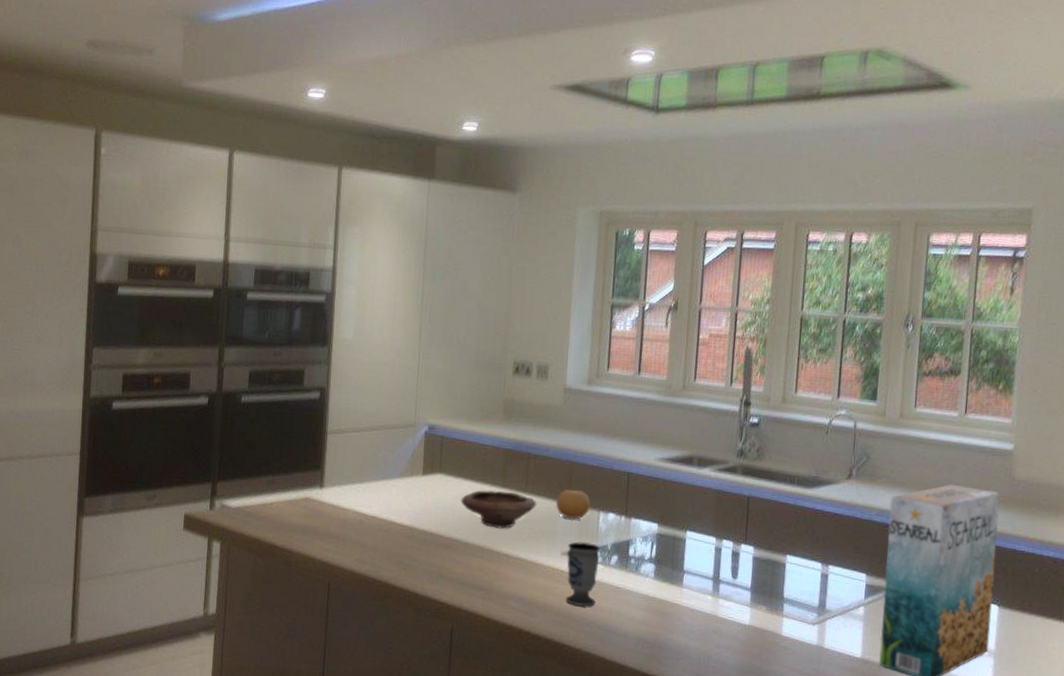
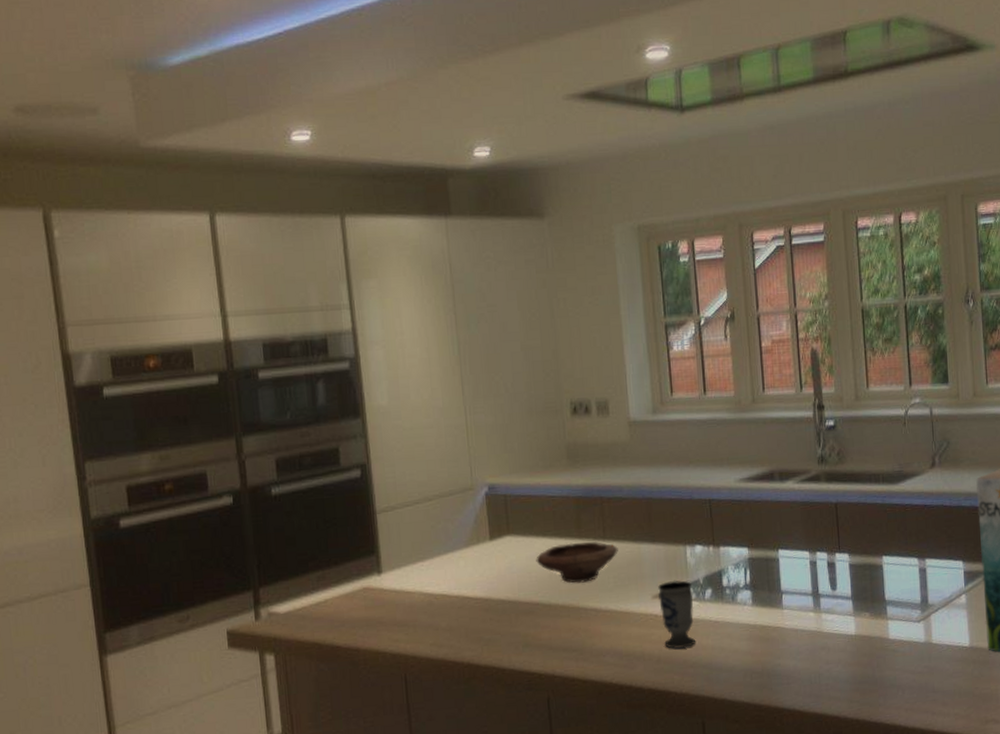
fruit: present [555,489,591,520] -> none [638,526,675,559]

